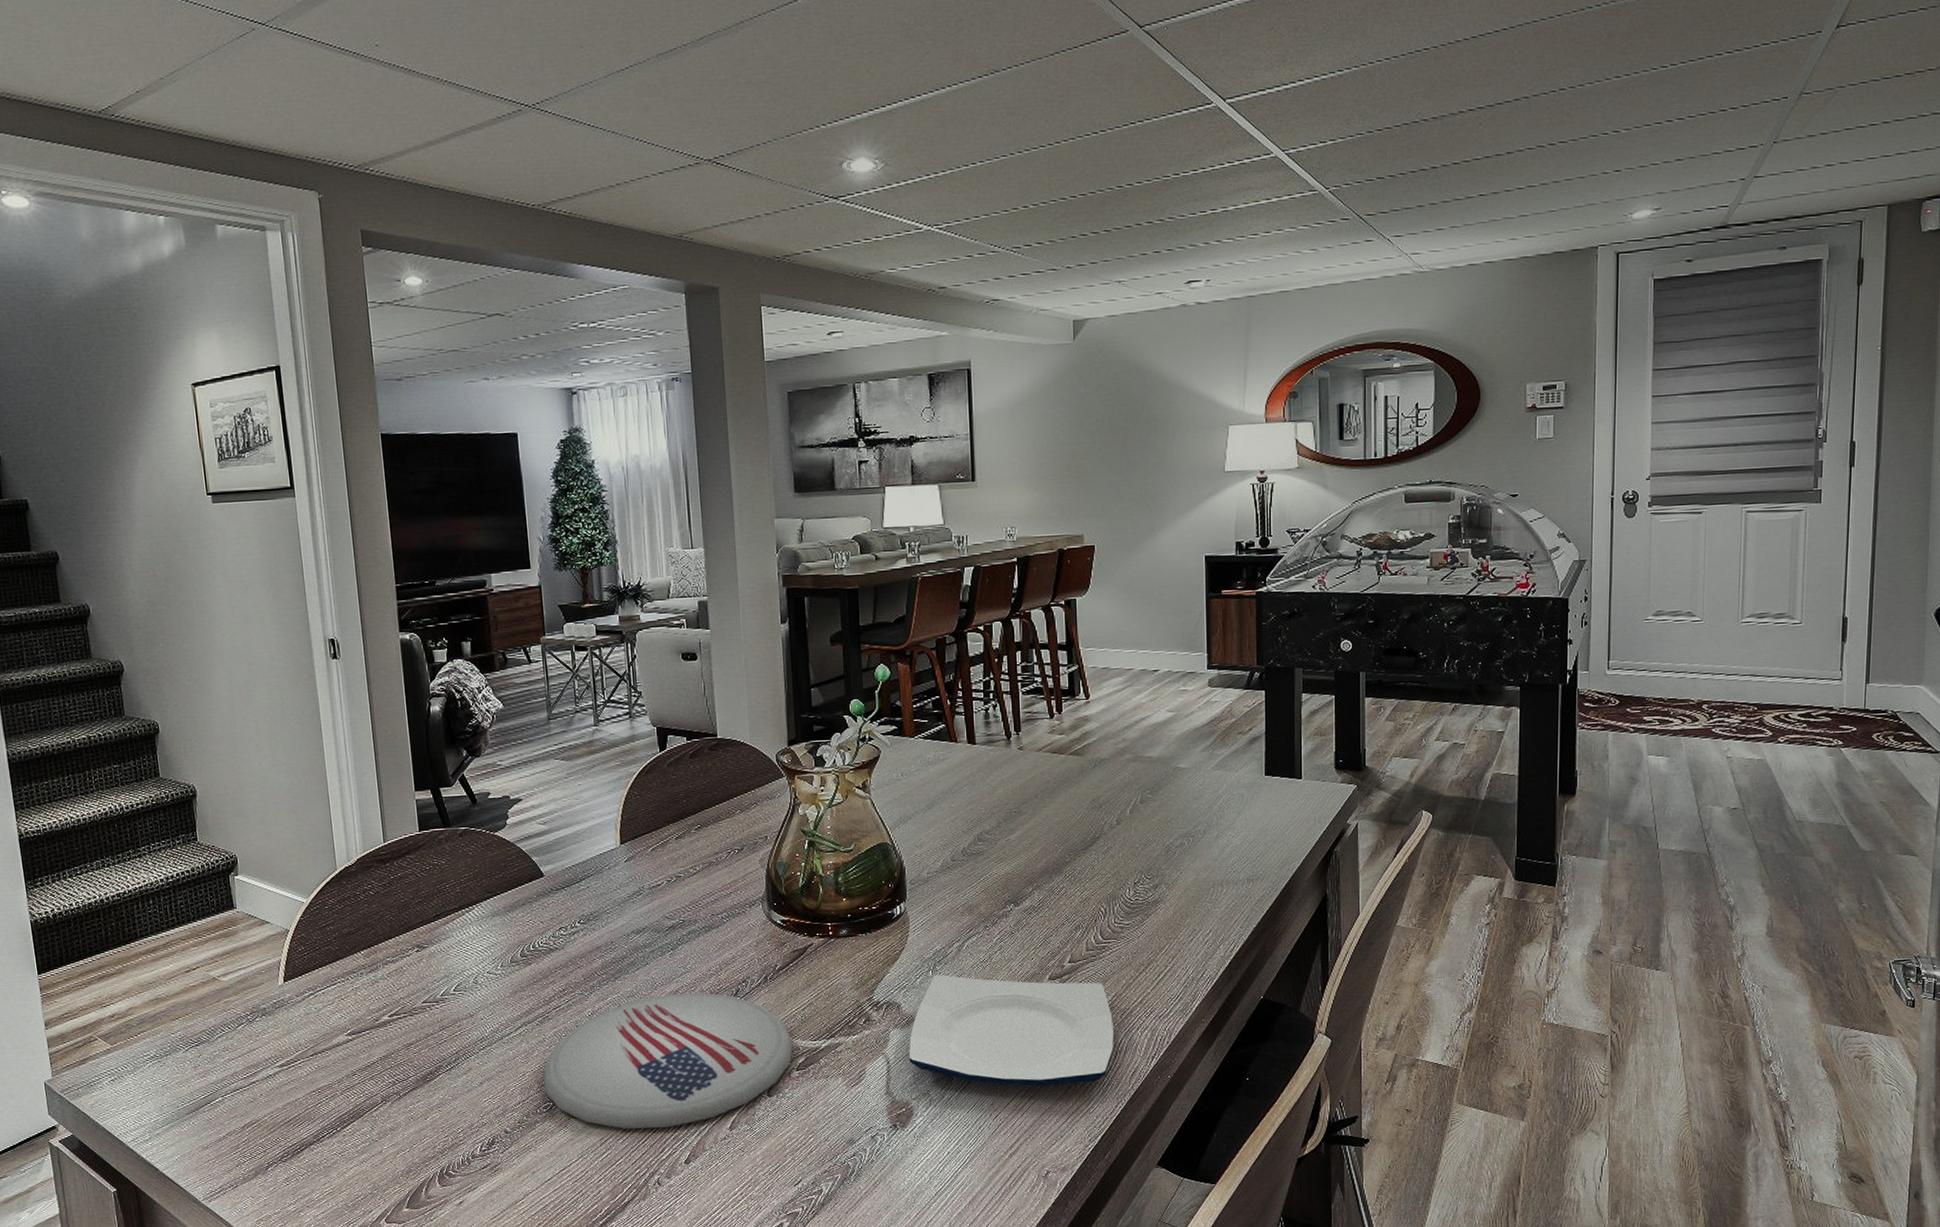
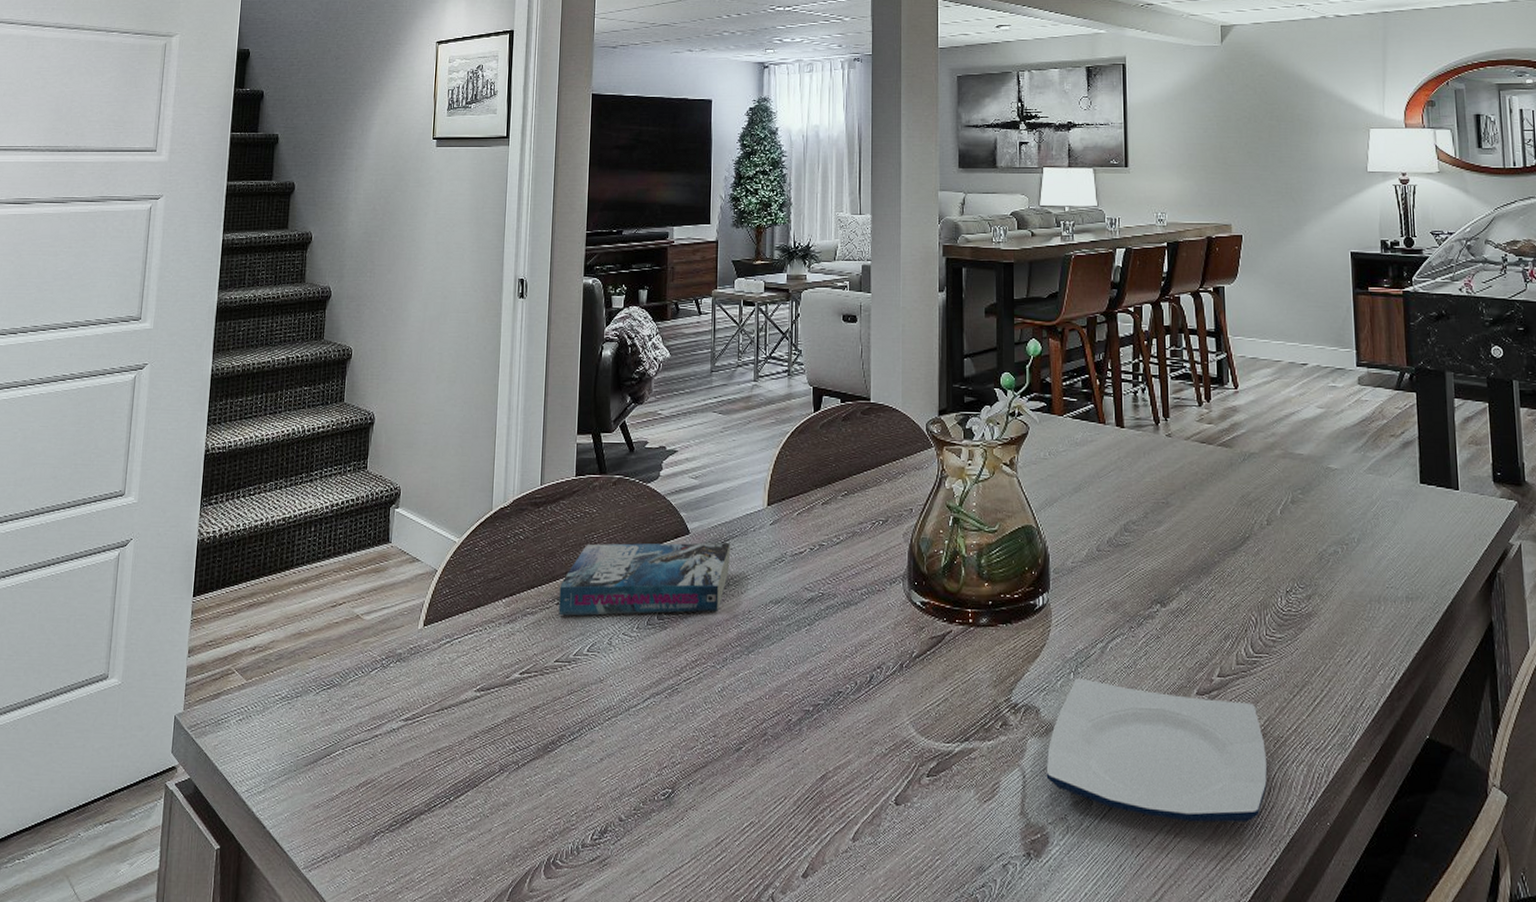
book: none [417,881,588,962] -> present [558,542,731,616]
plate: present [543,992,794,1129] -> none [664,674,926,833]

